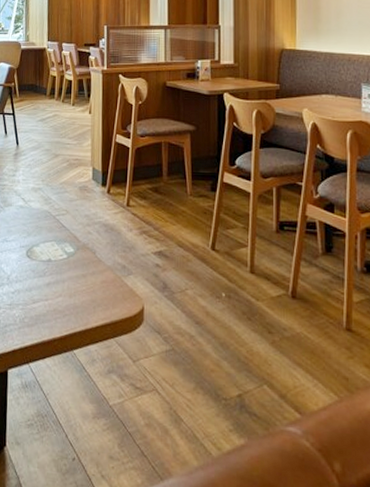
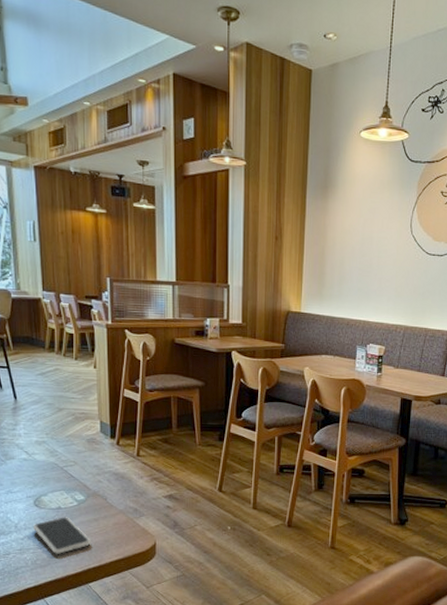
smartphone: none [24,270,78,313] -> present [33,517,91,554]

